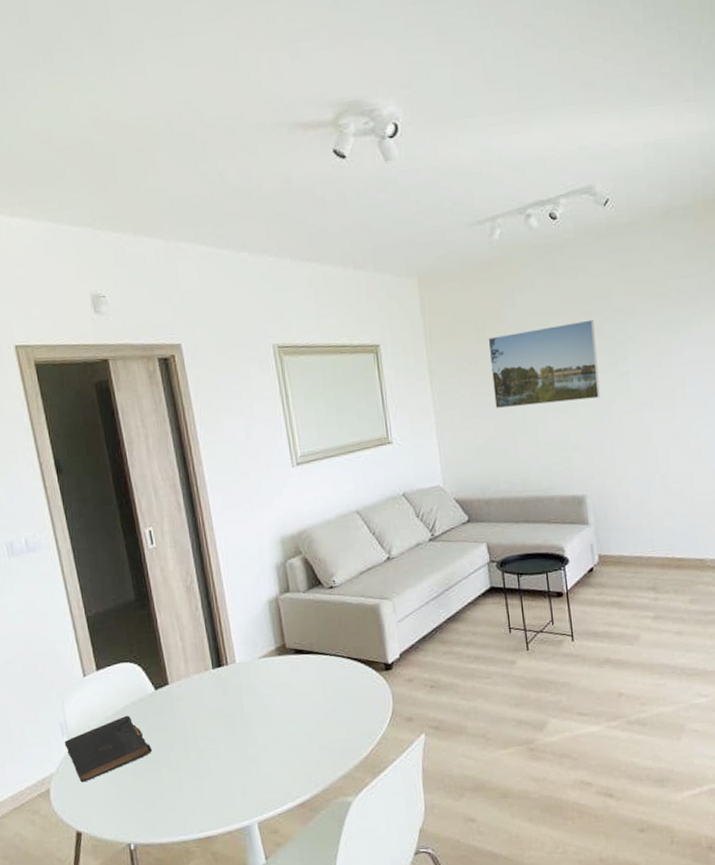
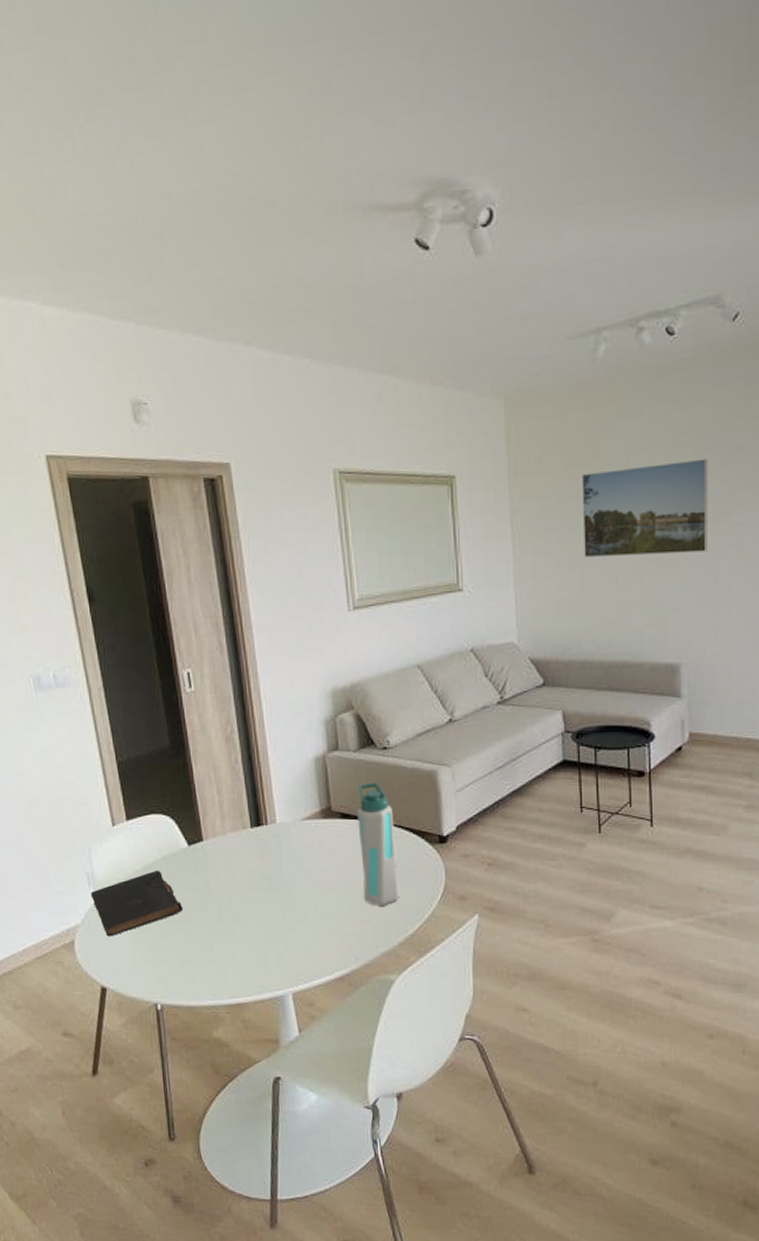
water bottle: none [308,618,353,733] -> present [357,782,400,906]

